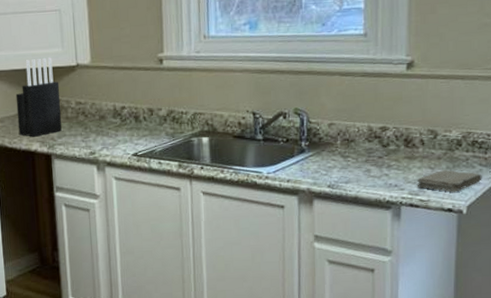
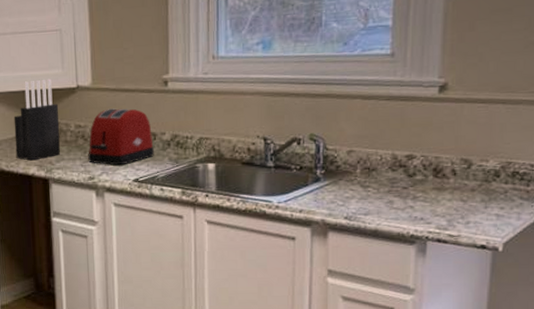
toaster: none [88,85,152,141] -> present [88,108,154,166]
washcloth: present [416,170,482,192] -> none [445,203,523,228]

